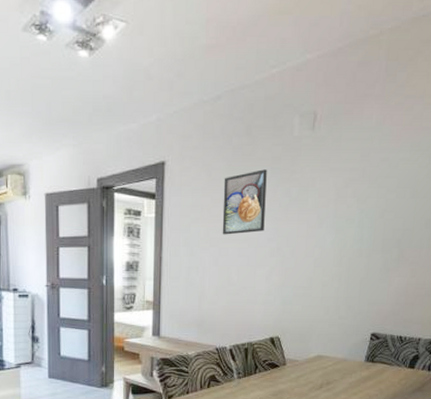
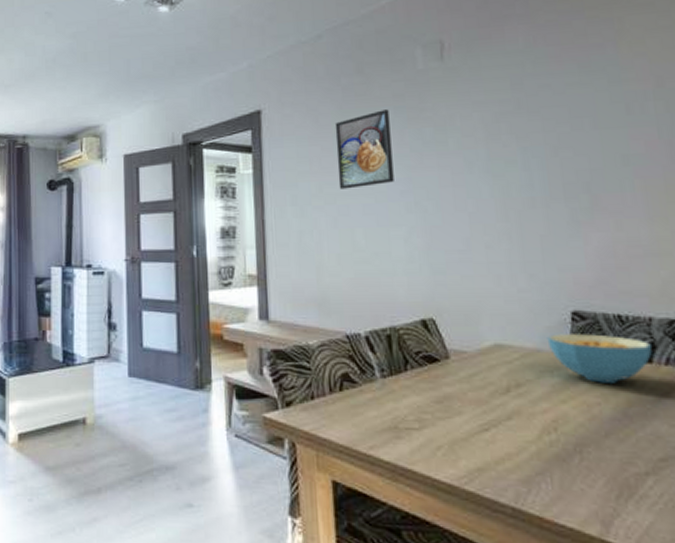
cereal bowl: none [352,349,417,382] -> present [547,334,653,383]

